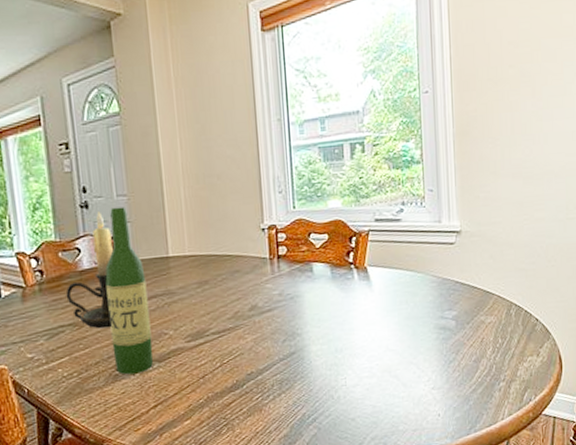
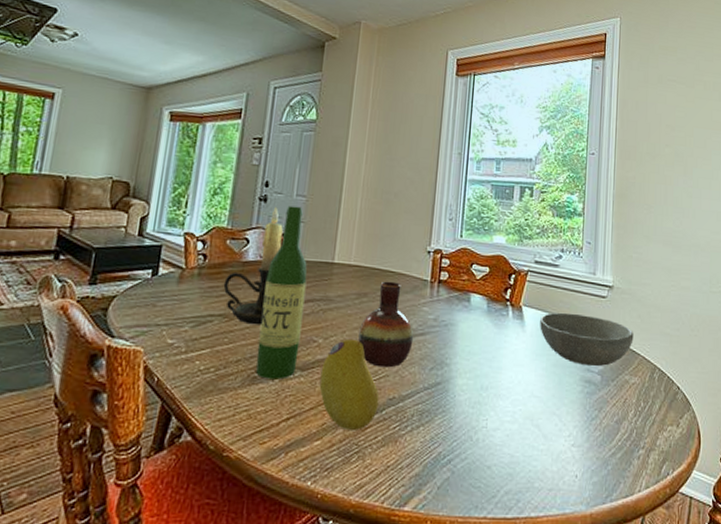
fruit: none [177,325,239,407] -> present [319,338,379,430]
vase: none [207,264,262,348] -> present [358,281,414,368]
bowl: none [387,264,487,314] -> present [540,312,634,366]

